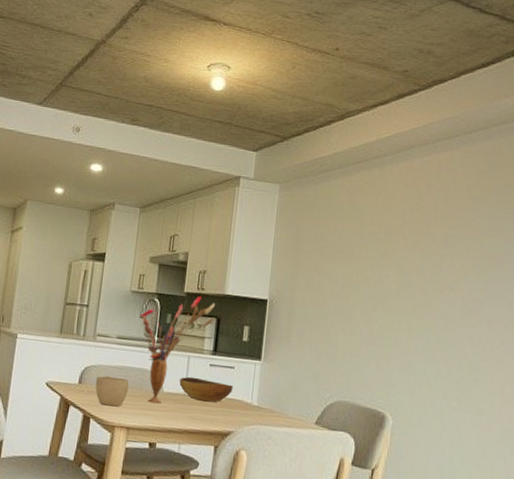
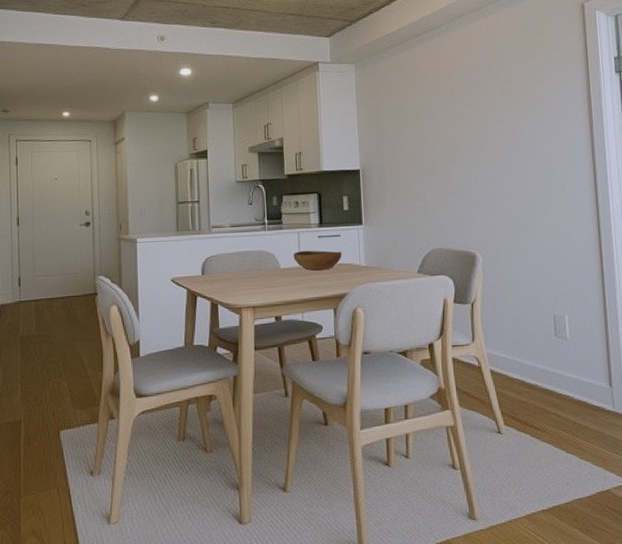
cup: present [95,375,129,406] -> none [218,262,249,290]
bouquet: present [139,296,216,404] -> none [248,176,317,281]

